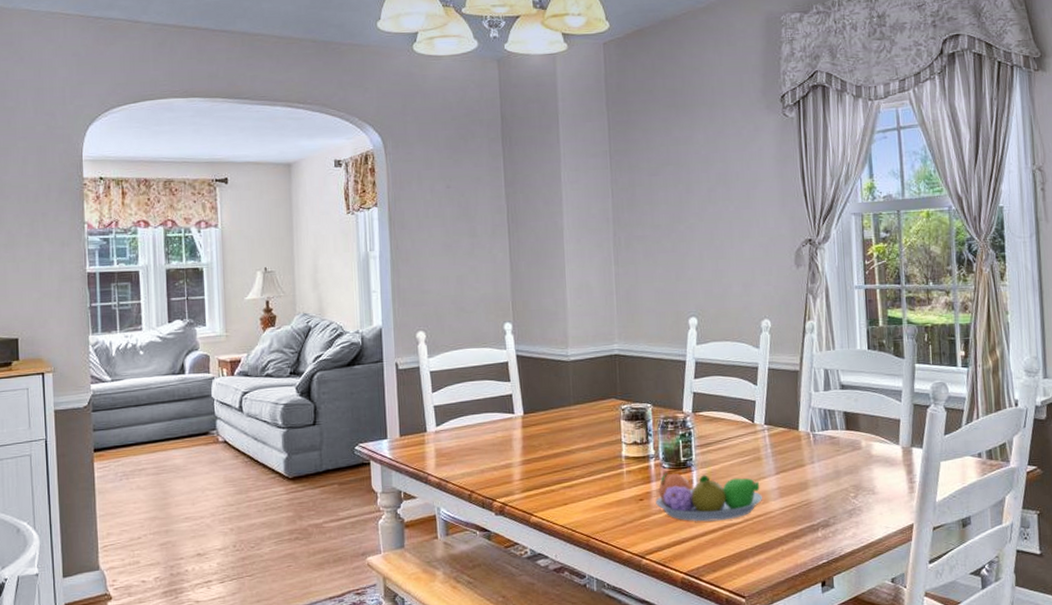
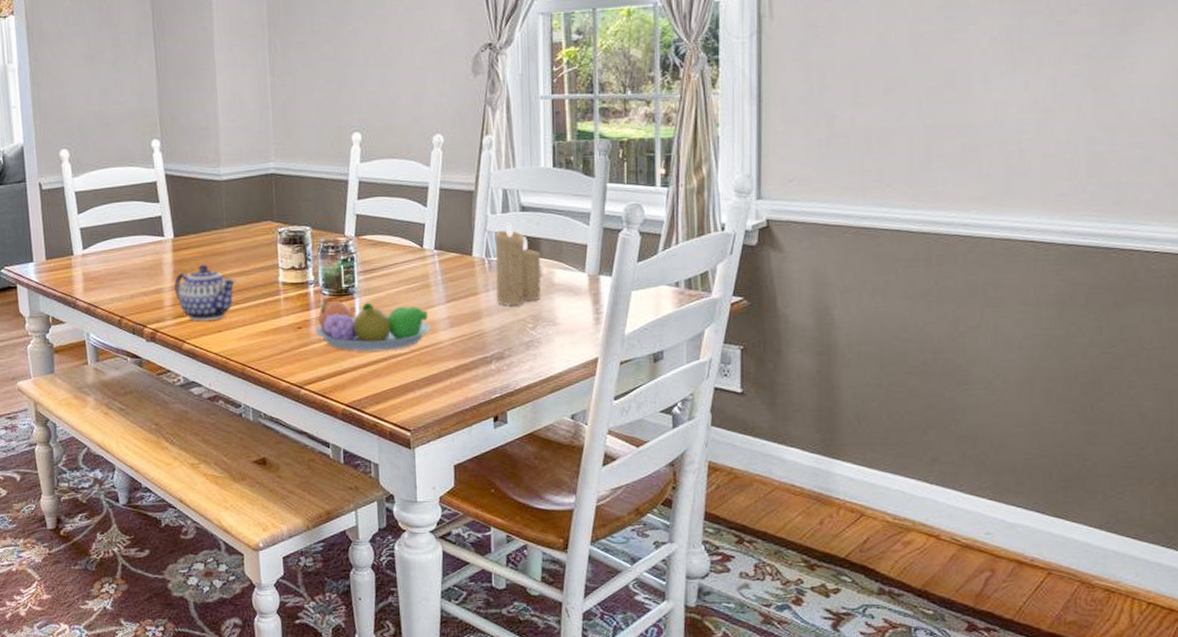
teapot: none [523,439,582,495] -> present [174,264,236,322]
candle: none [818,400,861,477] -> present [494,223,542,306]

